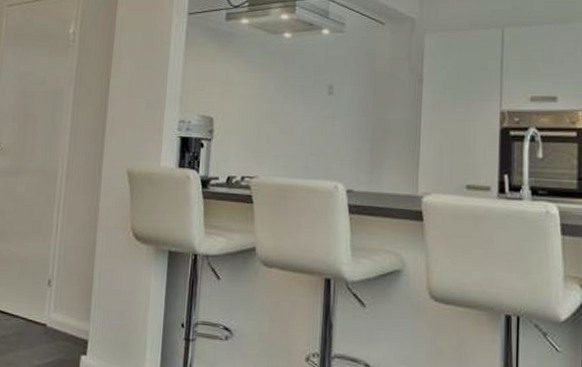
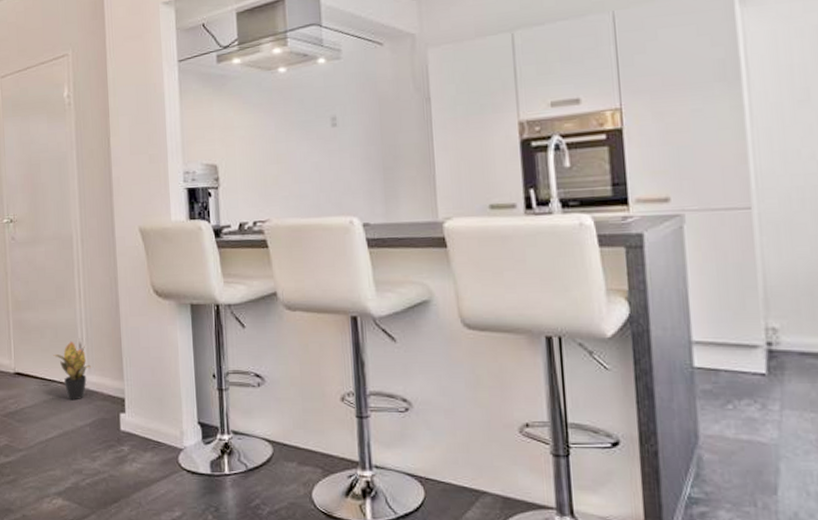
potted plant: none [20,276,58,338] -> present [53,341,92,401]

